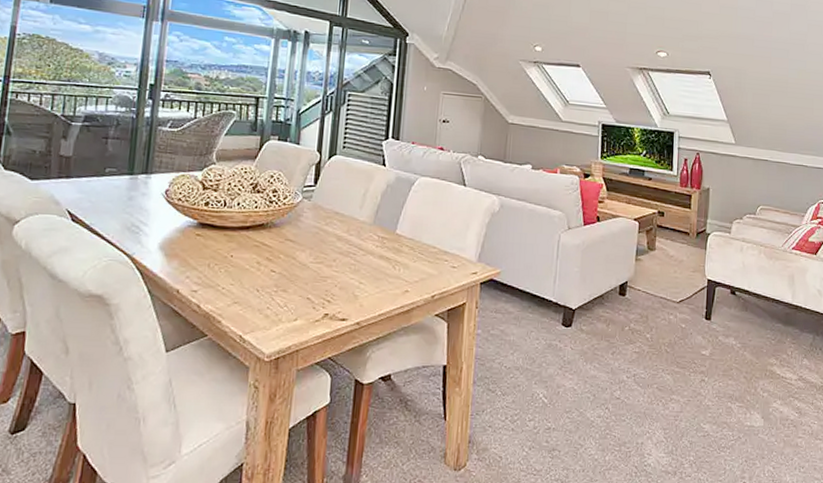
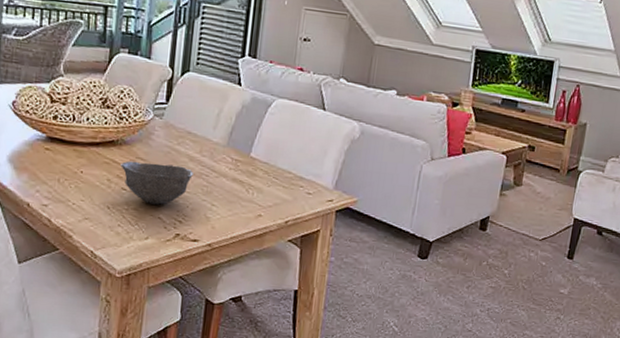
bowl: none [270,243,341,285] -> present [120,160,193,205]

